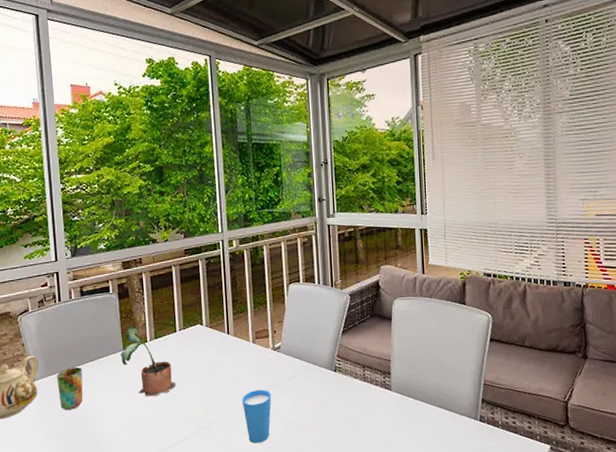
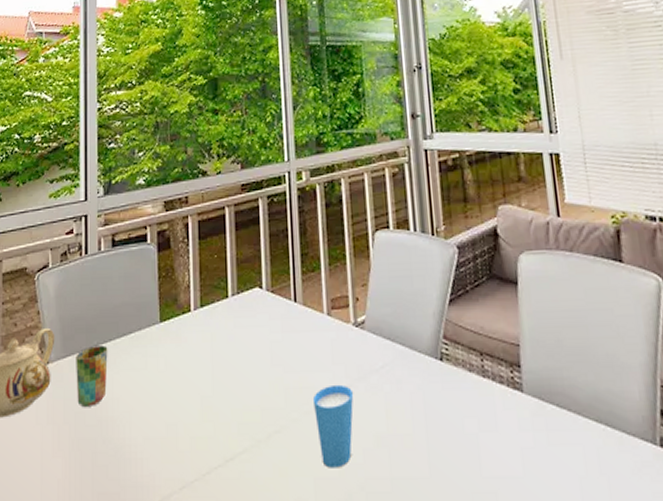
potted plant: present [120,325,176,397] -> none [155,287,226,391]

